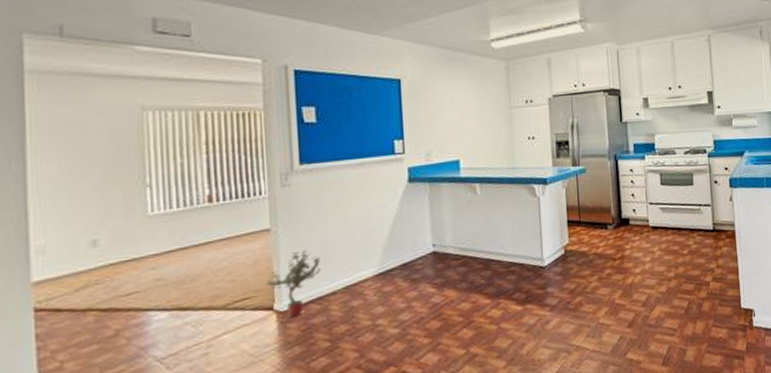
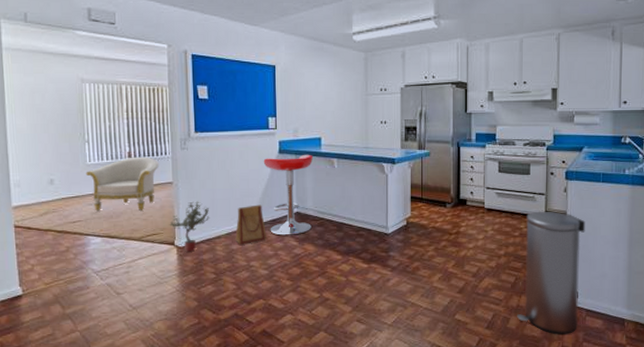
armchair: none [146,199,251,277] -> present [85,156,159,212]
shopping bag: none [355,246,396,300] -> present [235,204,267,245]
bar stool: none [389,180,452,283] -> present [263,154,314,236]
pedal bin: none [693,223,758,361] -> present [516,211,586,335]

